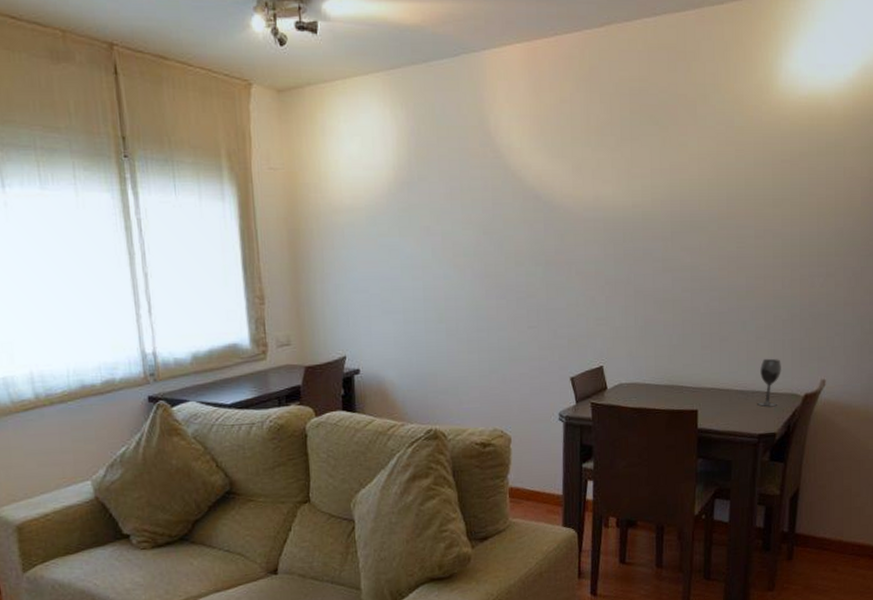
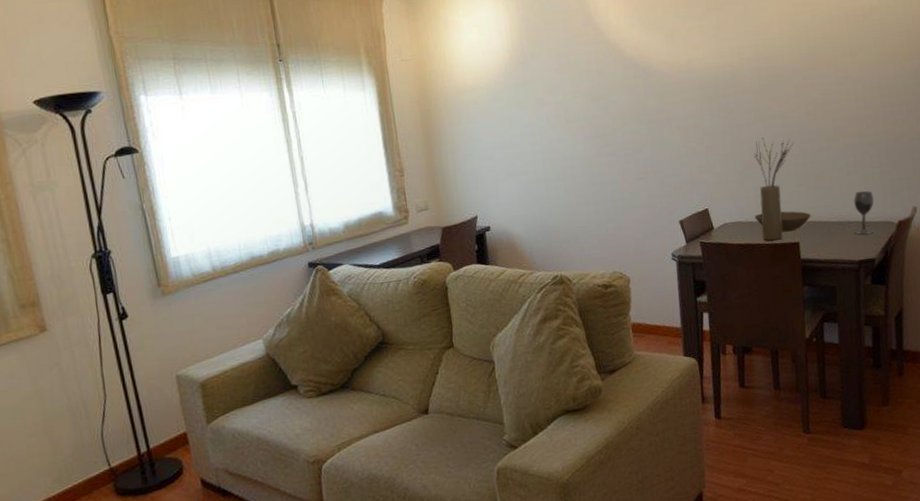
bowl: none [653,375,713,398] -> present [754,211,811,232]
vase: none [658,291,702,408] -> present [754,137,794,242]

